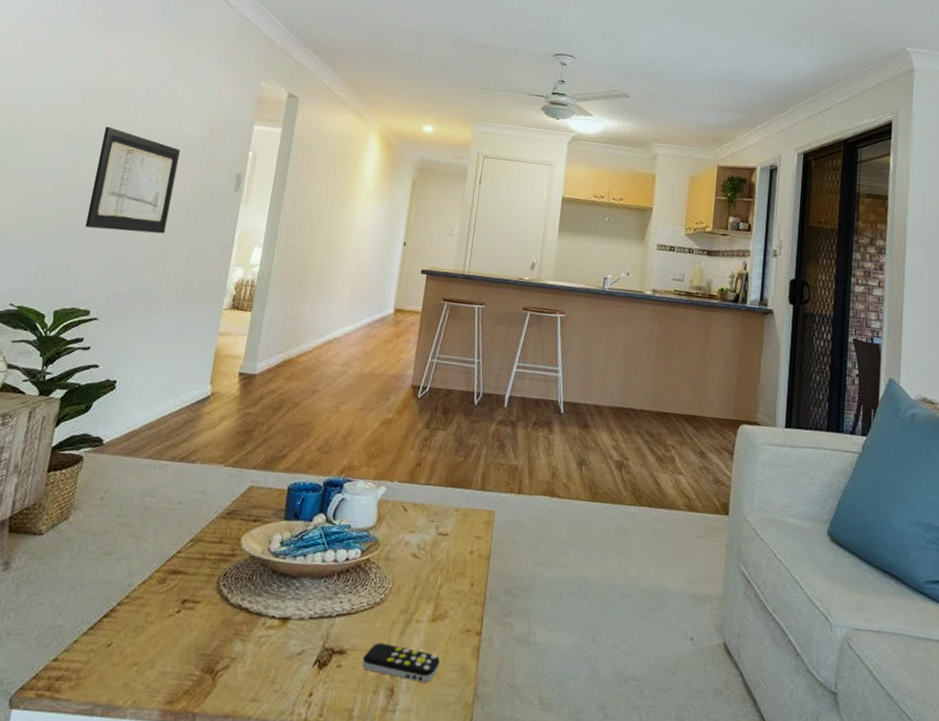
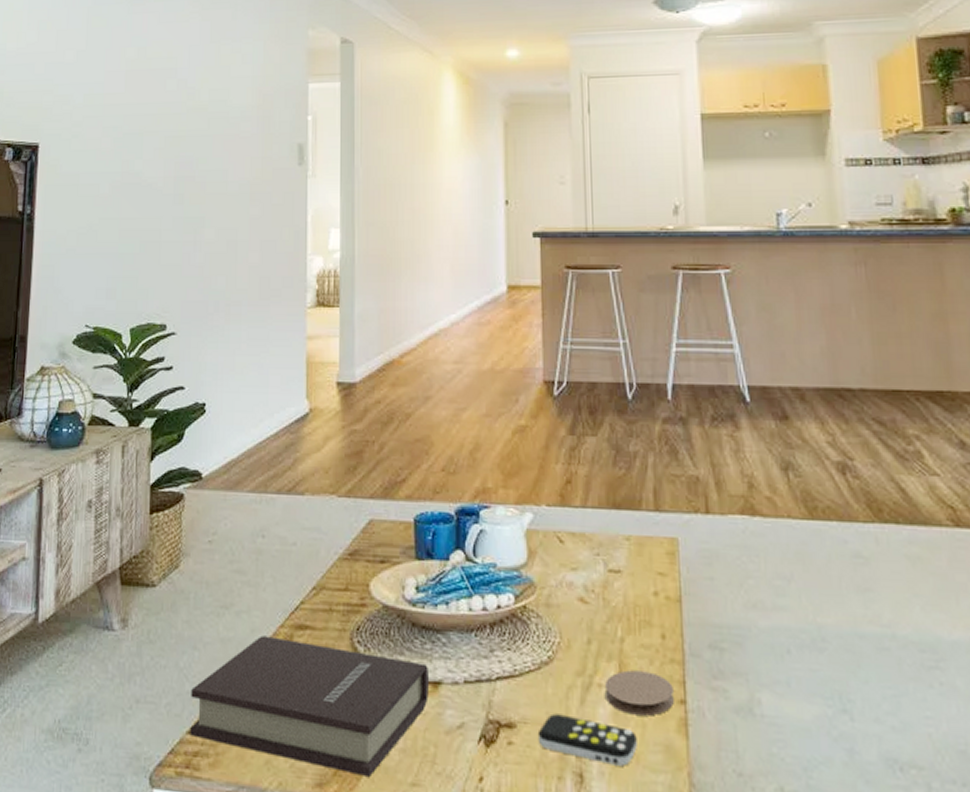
book: none [55,578,281,694] -> present [190,635,430,777]
wall art: present [85,126,181,234] -> none [147,111,233,230]
coaster: none [421,609,474,644] -> present [605,670,674,716]

